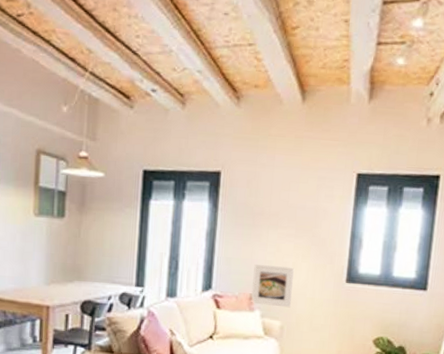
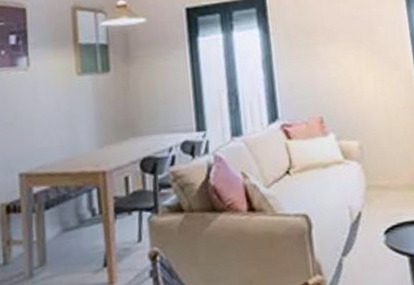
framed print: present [251,264,294,308] -> none [318,80,365,127]

